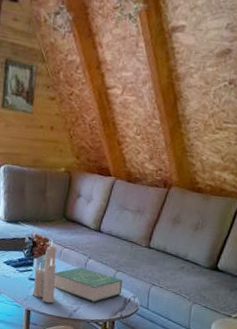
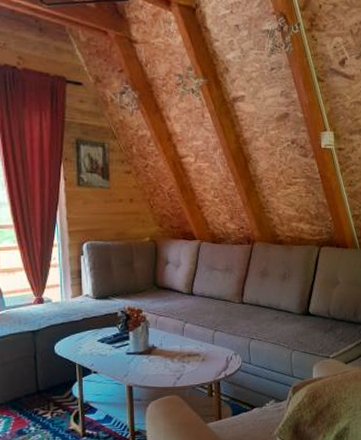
candle: present [32,239,57,303] -> none [132,309,157,376]
book: present [53,267,123,302] -> none [153,333,222,366]

